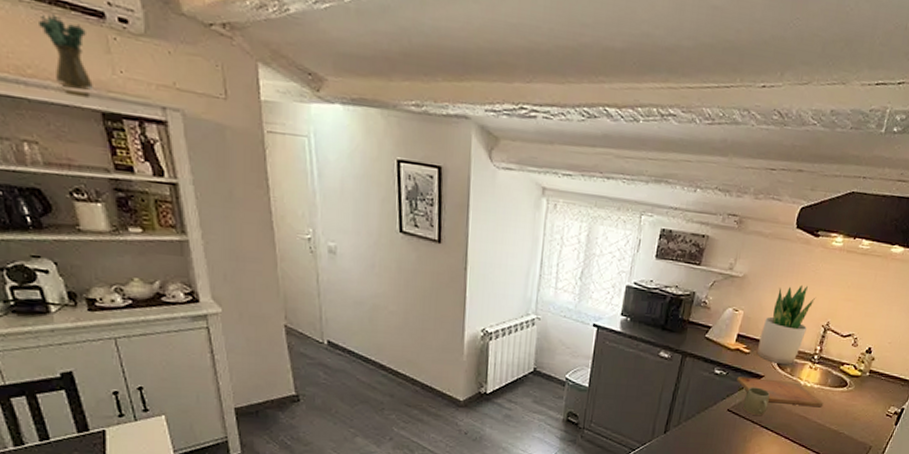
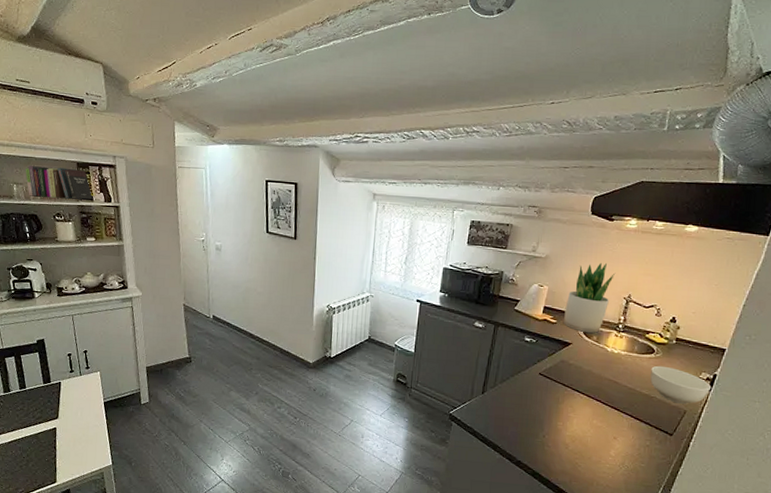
books: none [12,111,133,172] -> present [25,166,93,200]
vase: present [39,14,93,99] -> none [46,104,73,155]
cutting board: present [737,376,824,408] -> none [546,344,632,373]
mug: present [743,387,770,417] -> none [554,353,579,380]
bowl: none [840,399,898,439] -> present [650,365,712,404]

